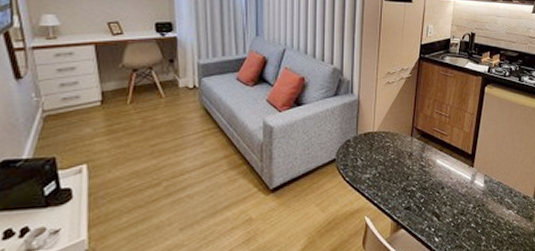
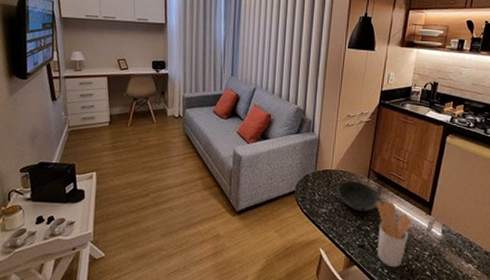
bowl: none [380,140,425,173] -> present [337,180,381,212]
utensil holder: none [420,158,457,225] -> present [376,200,413,268]

